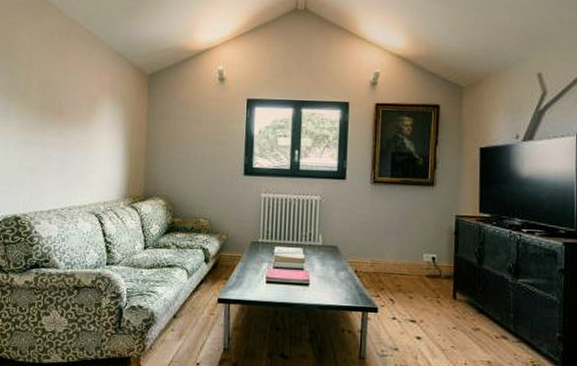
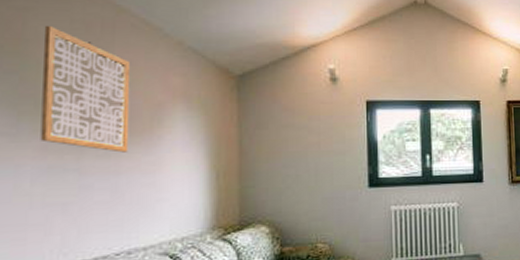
wall art: none [20,36,76,133] -> present [40,26,130,153]

